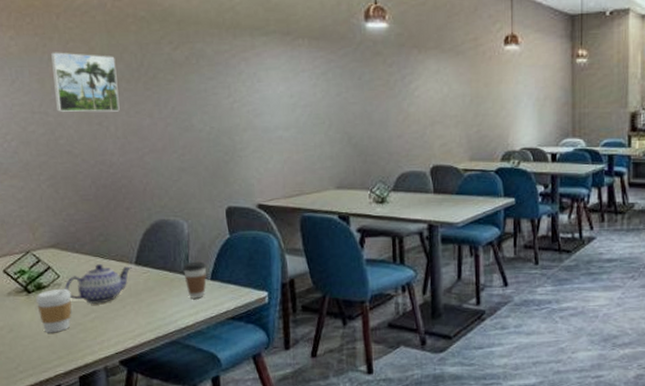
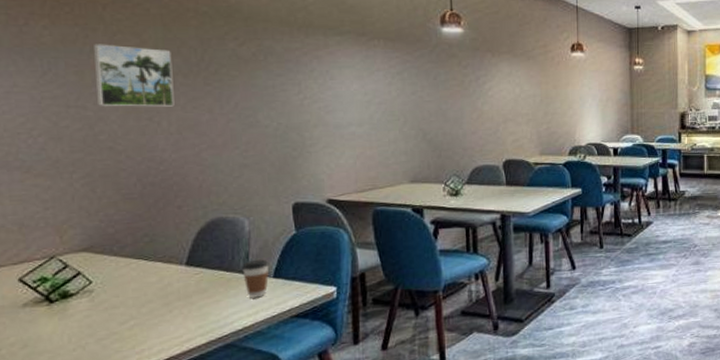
coffee cup: present [35,288,72,333] -> none [59,295,106,346]
teapot: present [64,264,132,305] -> none [97,267,182,311]

